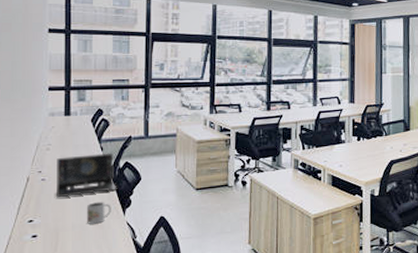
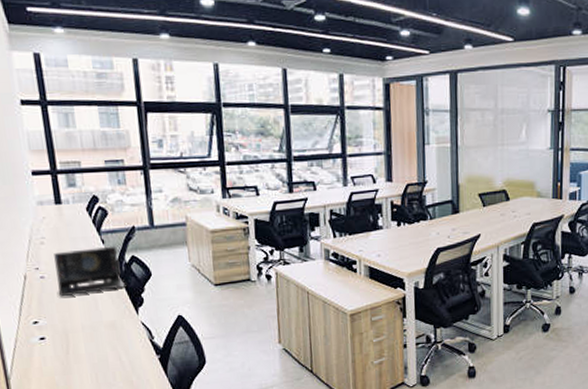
mug: present [87,202,111,224] -> none [95,300,123,325]

